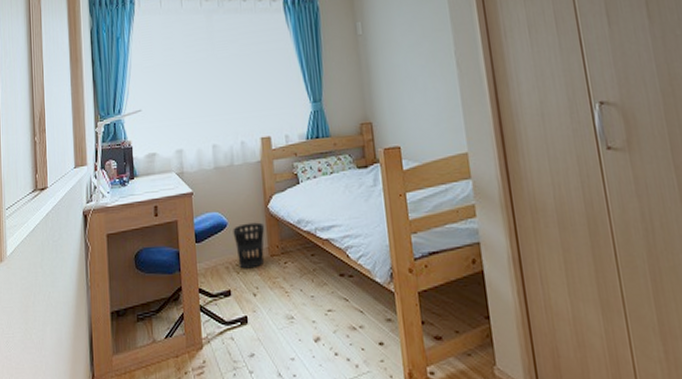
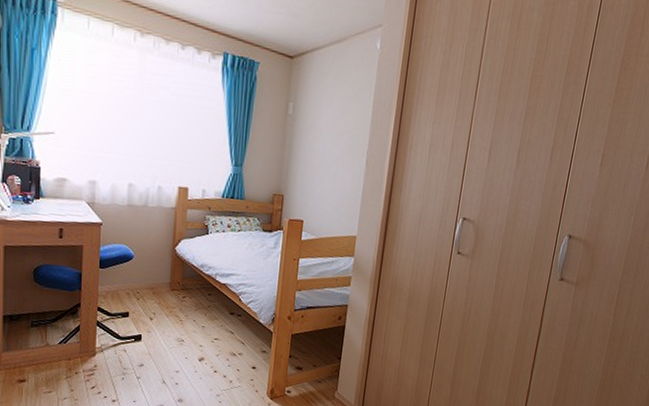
wastebasket: present [233,222,265,269] -> none [138,259,170,298]

